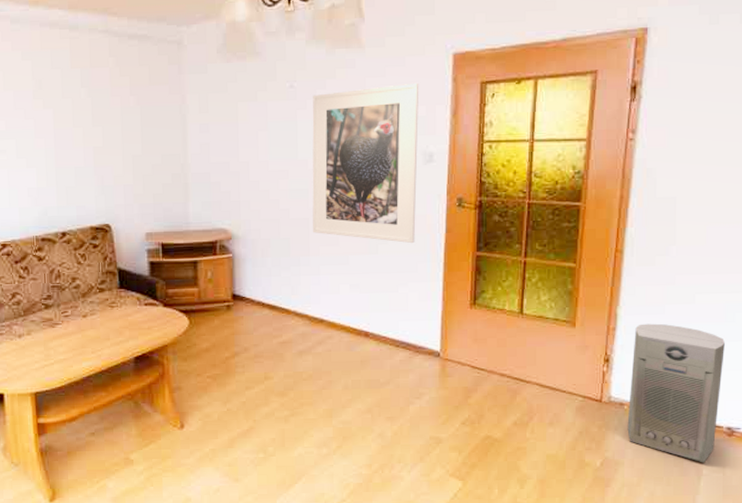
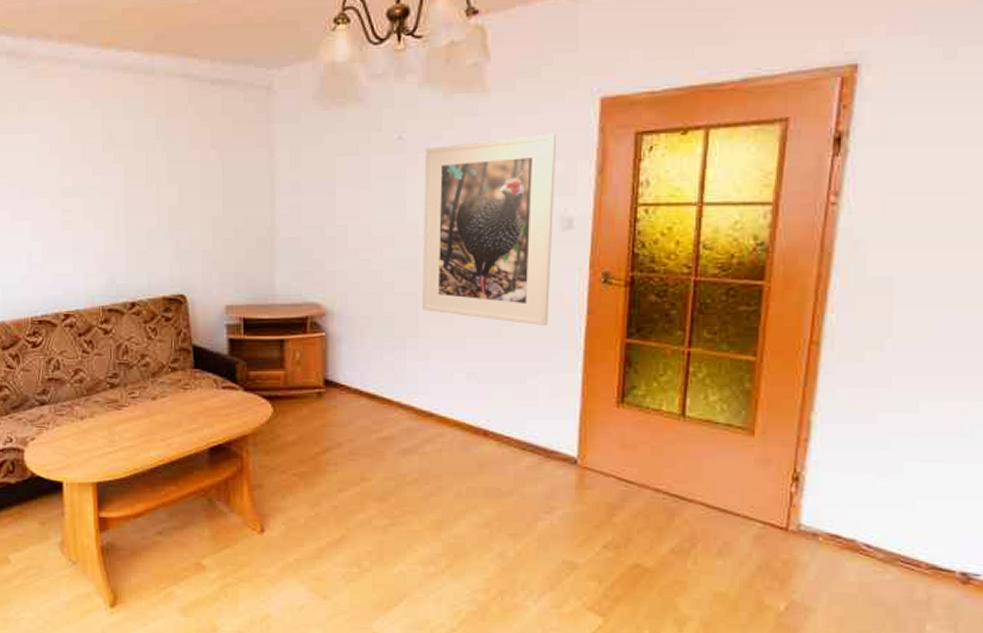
air purifier: present [627,323,725,463] -> none [822,435,959,616]

